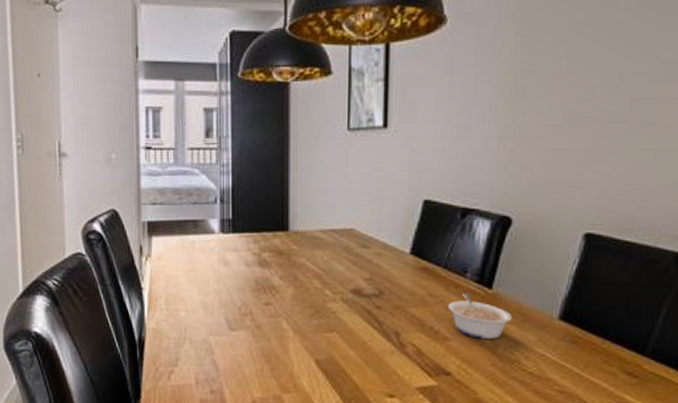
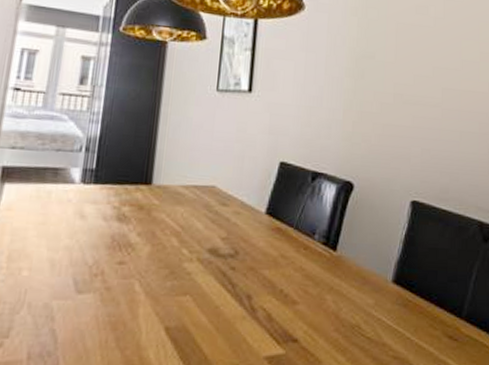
legume: present [448,294,512,339] -> none [298,255,354,303]

